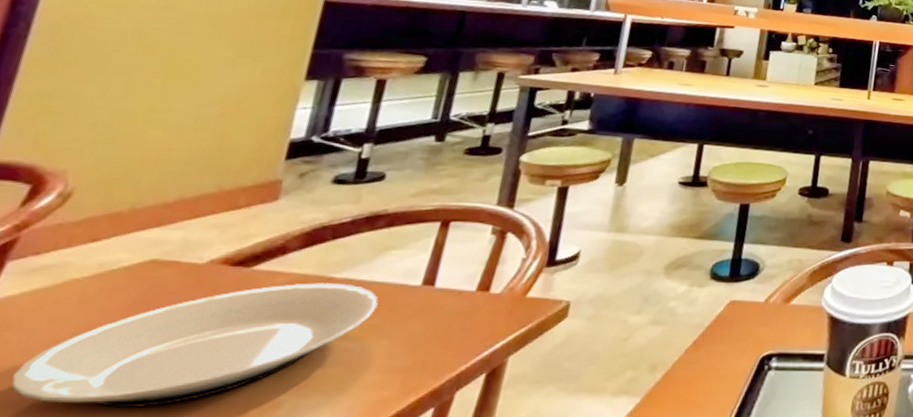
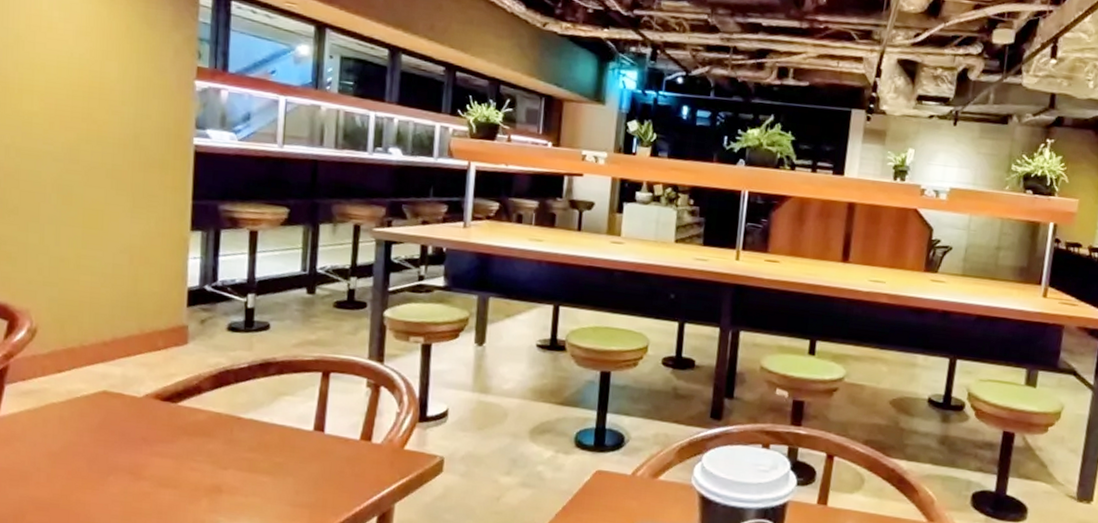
plate: present [12,283,378,409] -> none [28,420,280,514]

